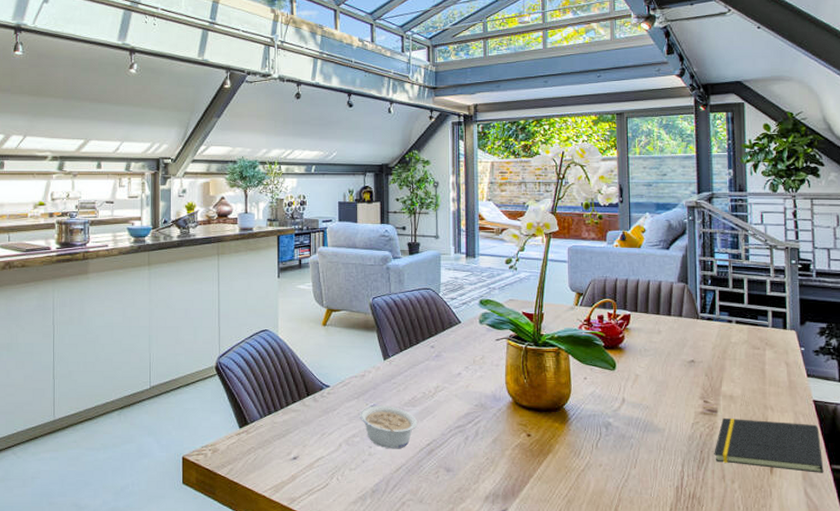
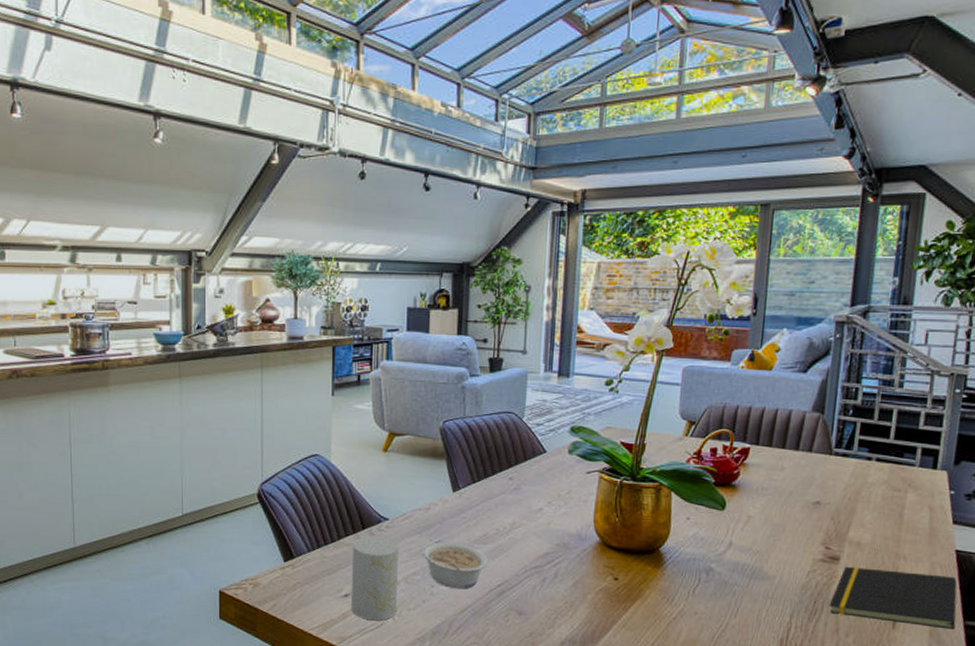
cup: none [299,402,339,482] -> present [351,536,399,621]

